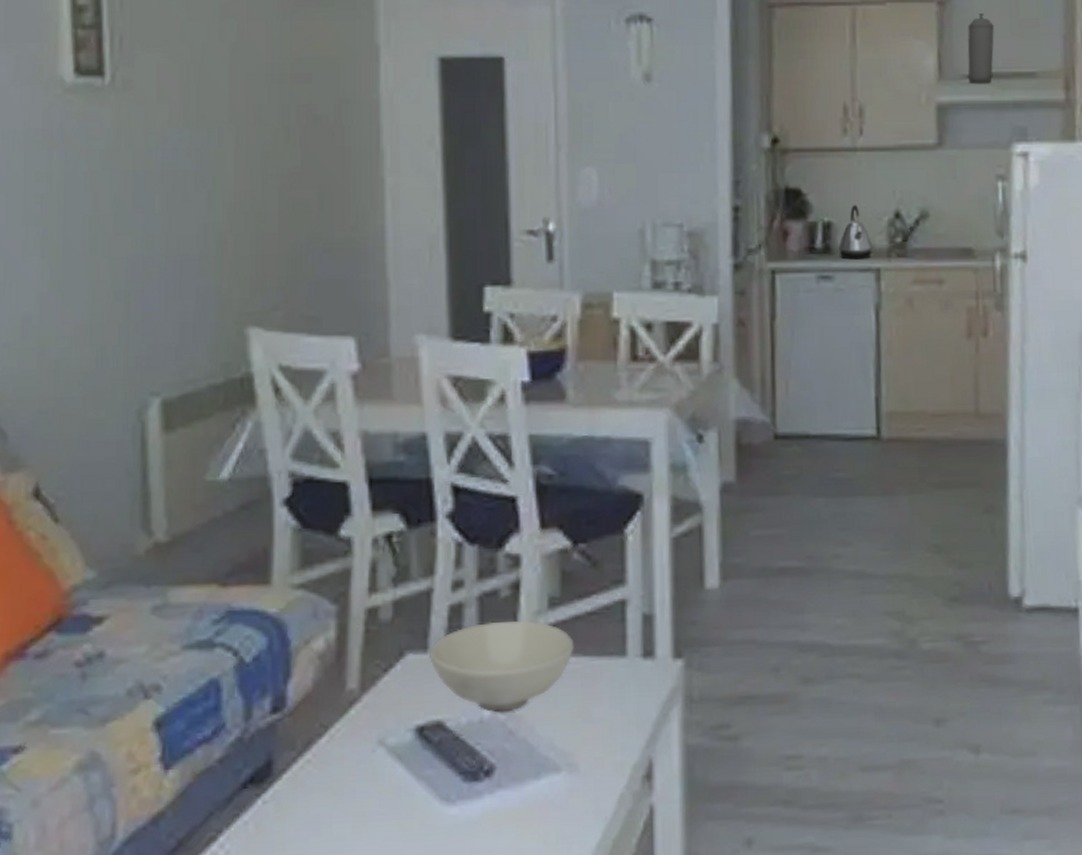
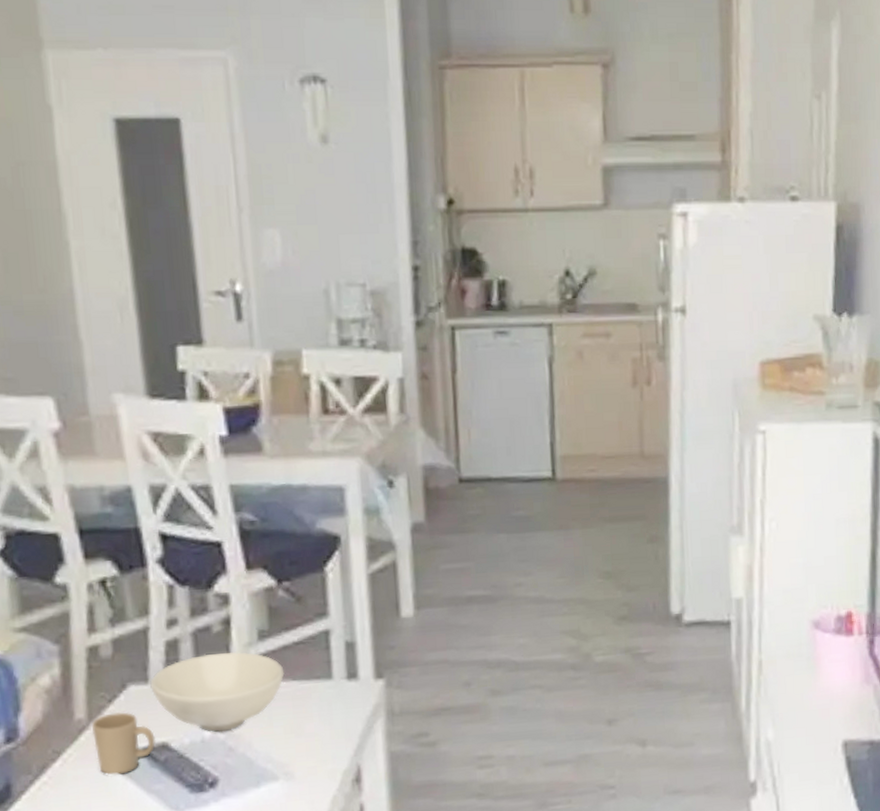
mug: none [364,684,431,756] -> present [92,712,156,775]
kettle: present [838,204,873,260] -> none [513,263,545,316]
canister: present [968,13,994,84] -> none [631,76,656,147]

